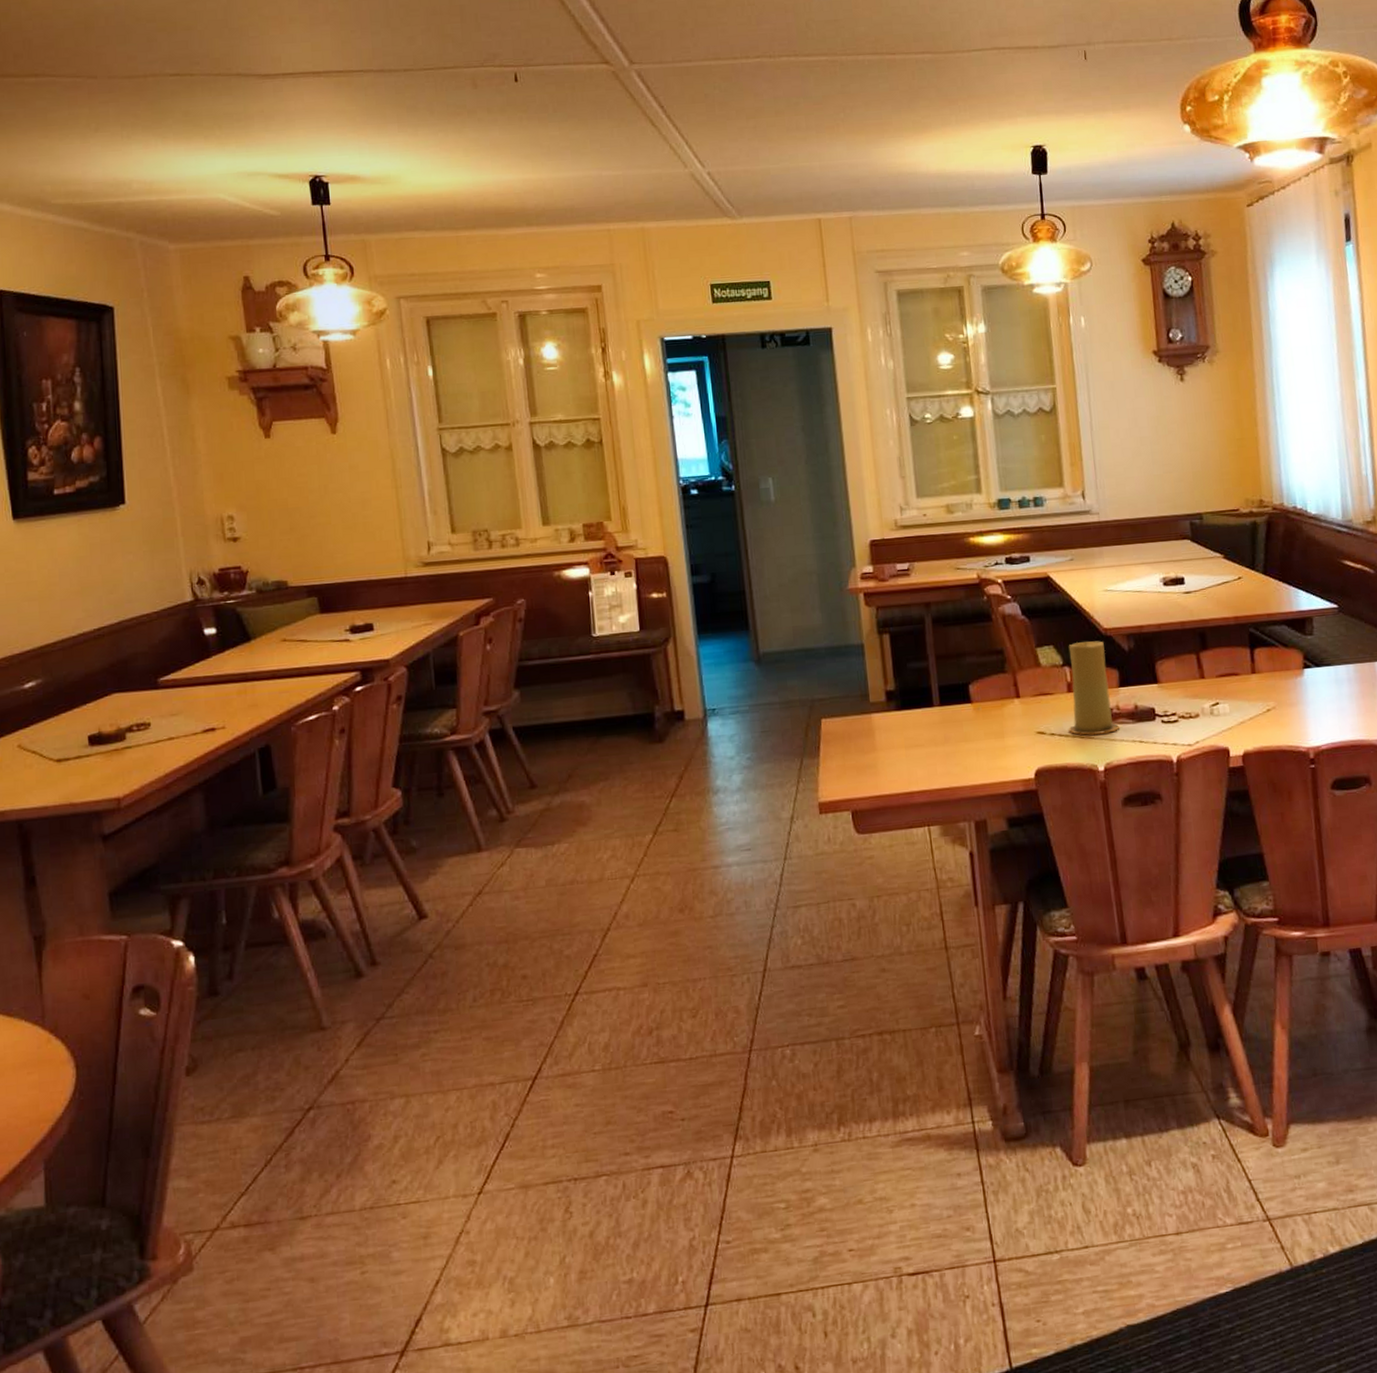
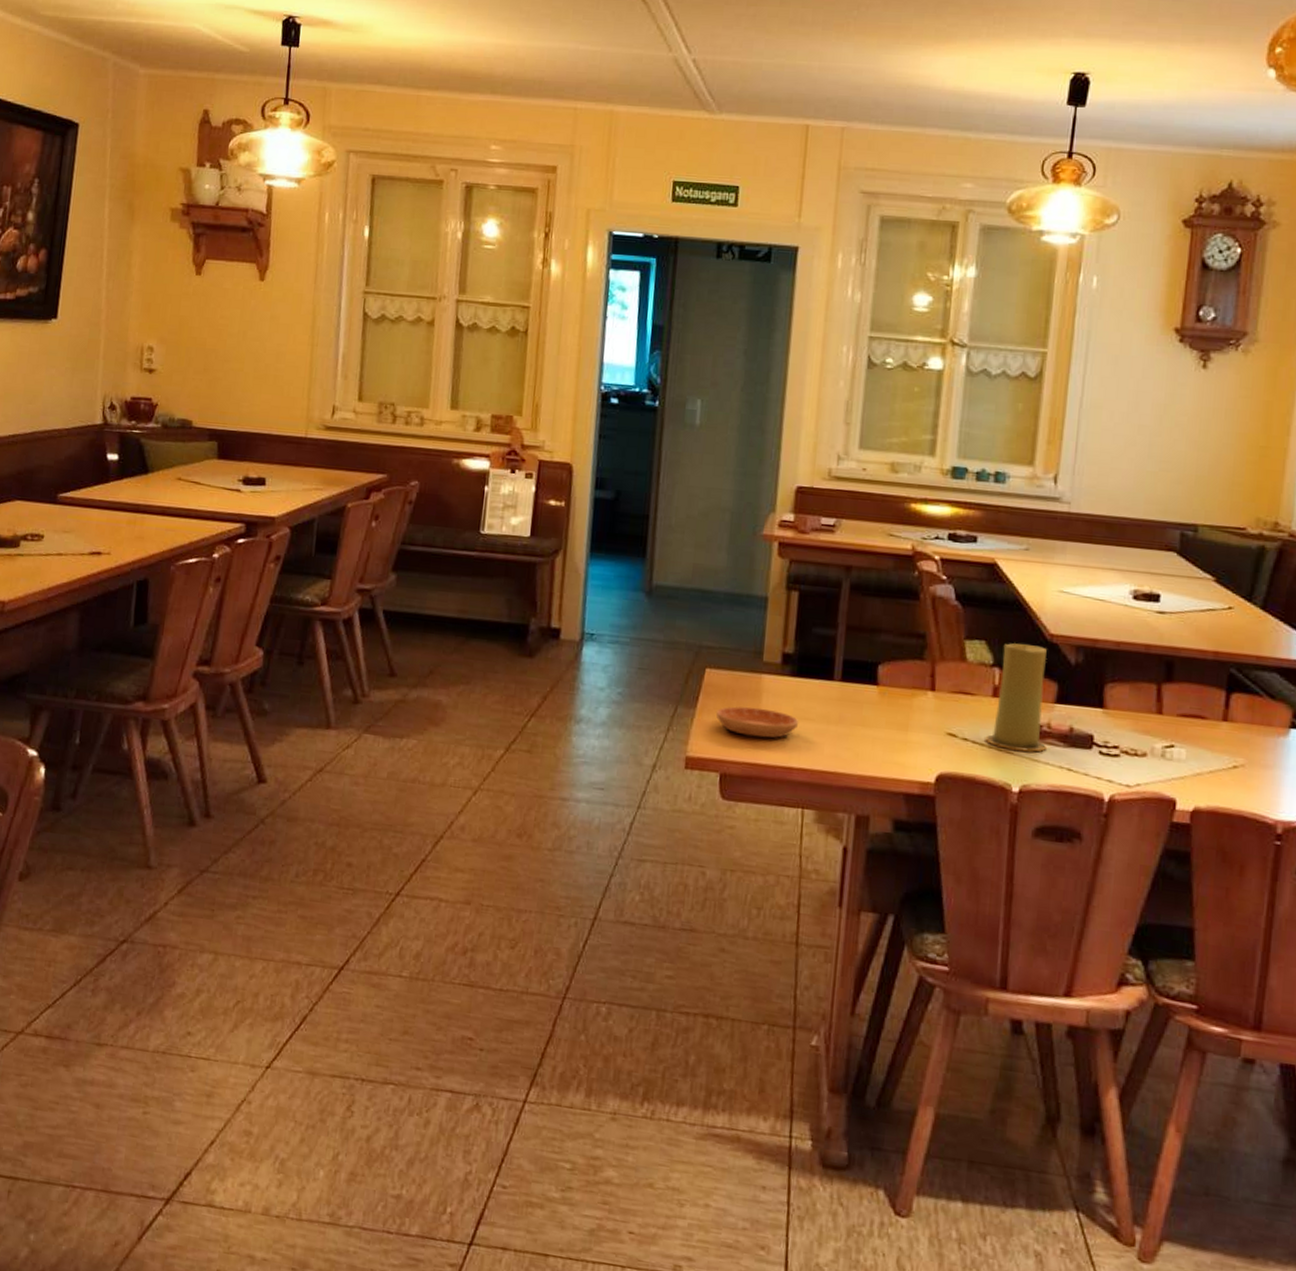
saucer: none [837,744,911,772] -> present [715,706,799,738]

